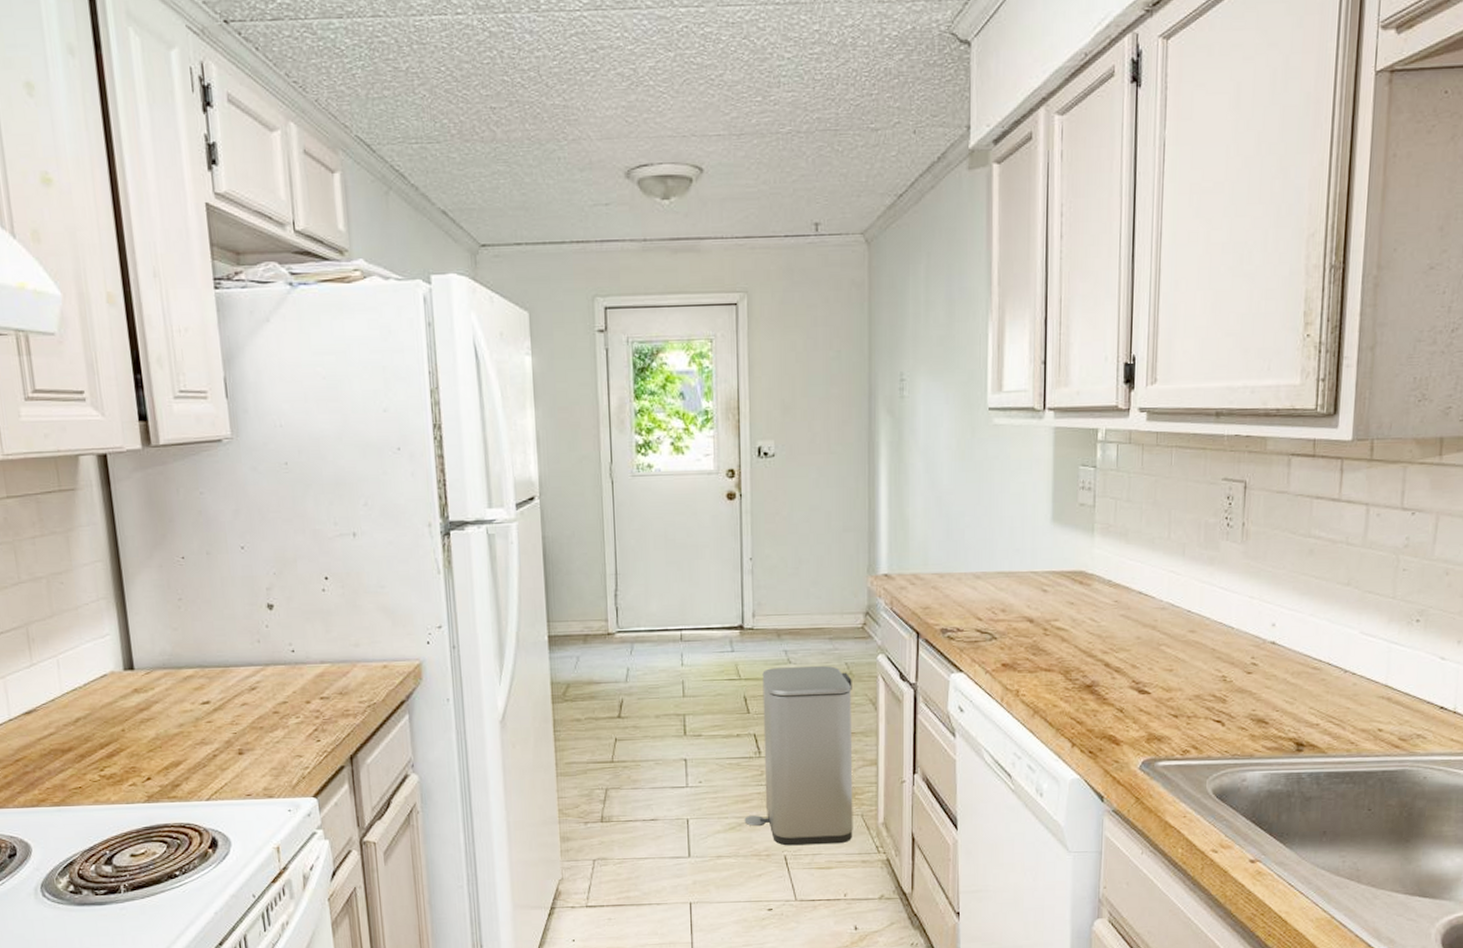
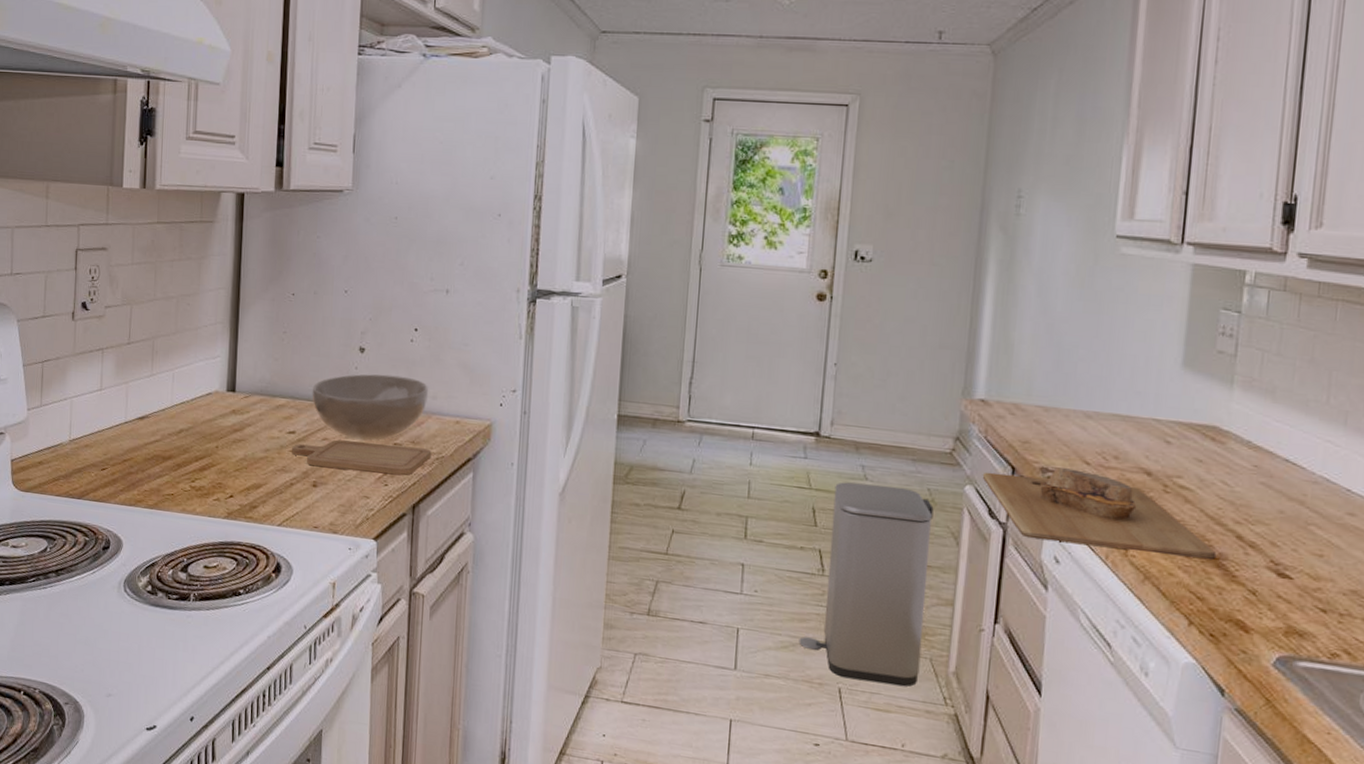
chopping board: none [209,698,363,734] -> present [292,439,432,476]
bowl: none [221,628,350,700] -> present [312,374,429,440]
cutting board: none [891,626,1089,694] -> present [982,468,1216,559]

